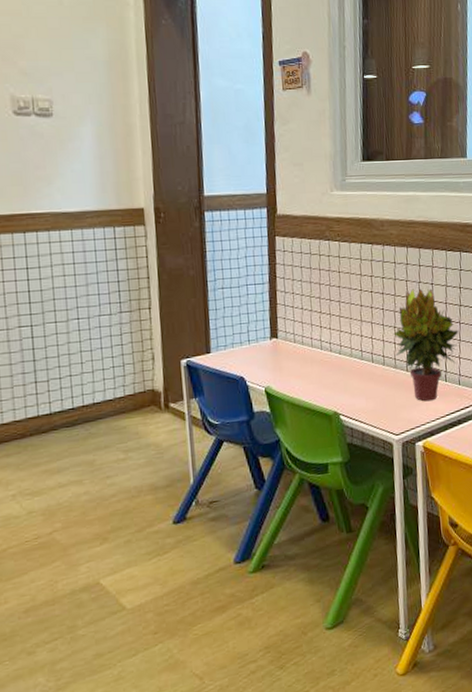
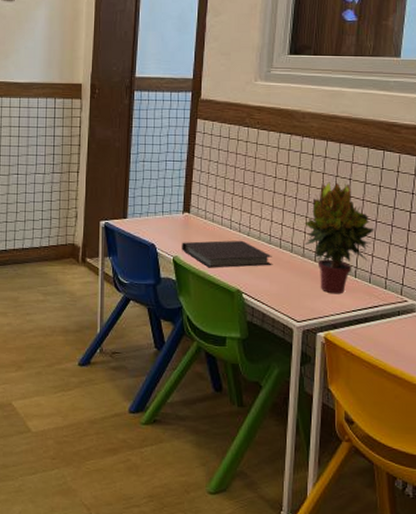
notebook: none [272,359,366,394] -> present [182,240,272,268]

